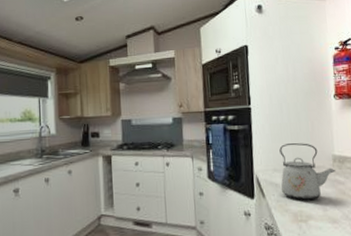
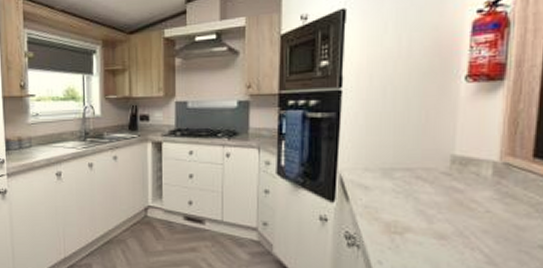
kettle: present [279,143,336,200] -> none [371,138,453,208]

